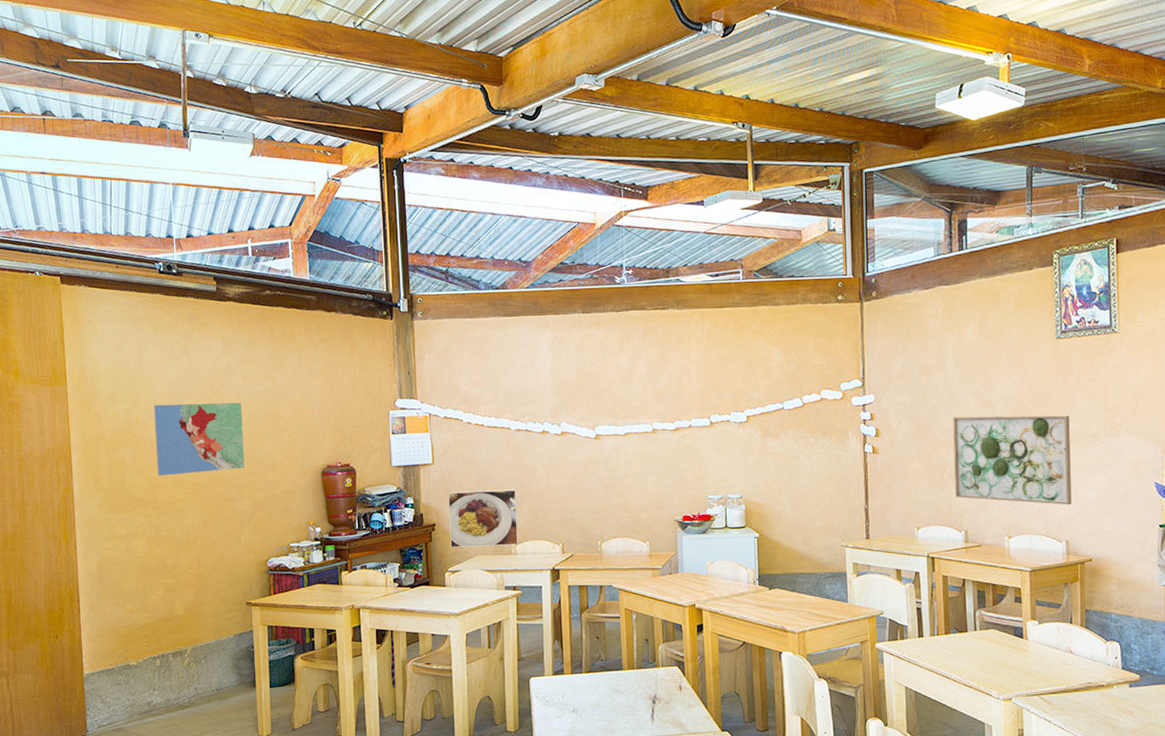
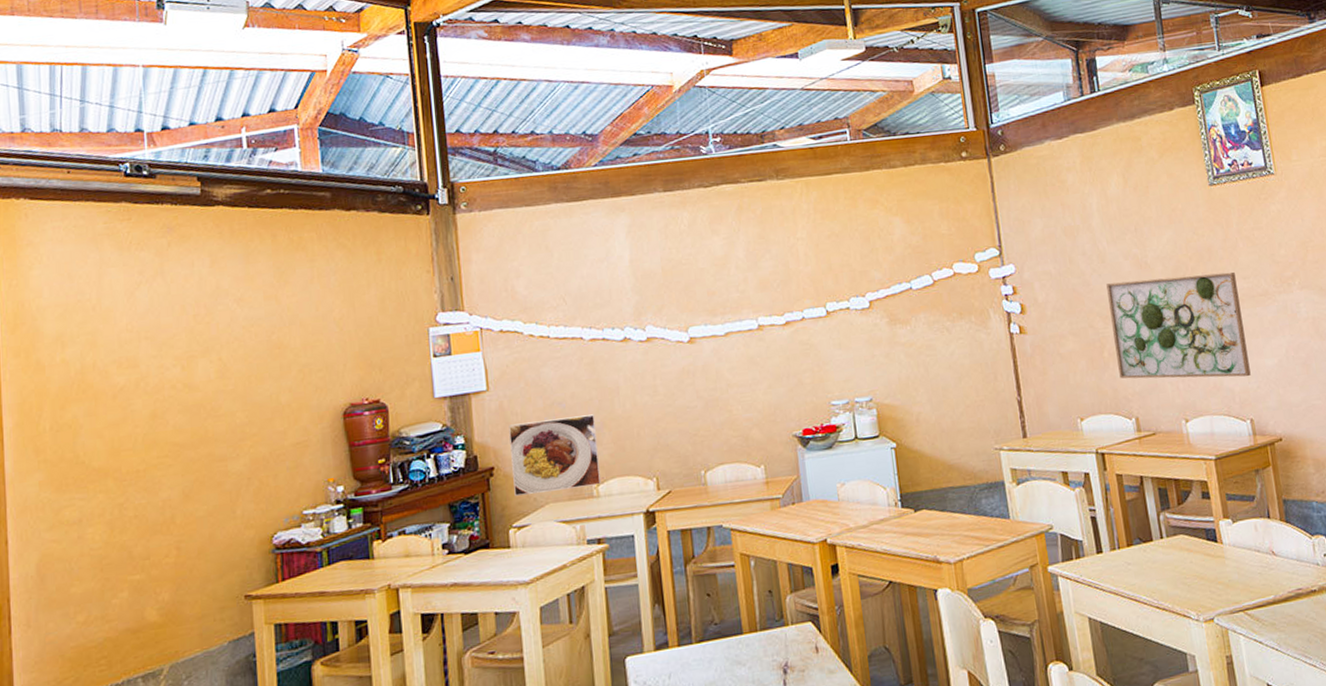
map: present [153,402,245,476] -> none [117,332,241,437]

